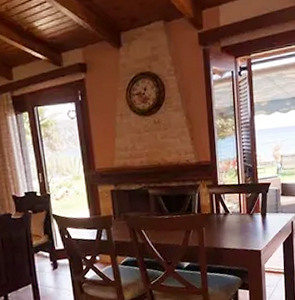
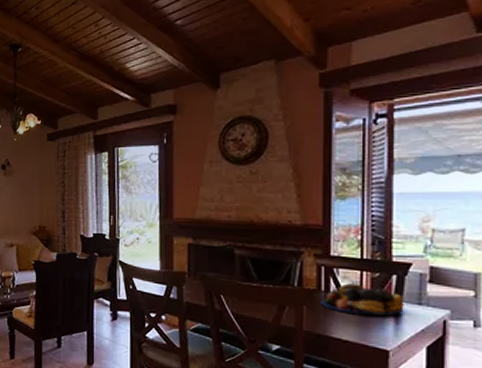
fruit bowl: none [215,204,268,228] -> present [321,283,404,317]

